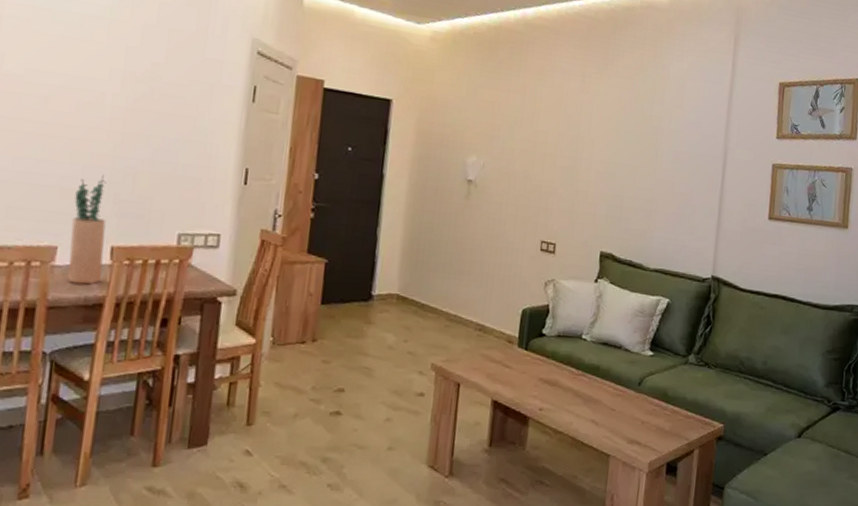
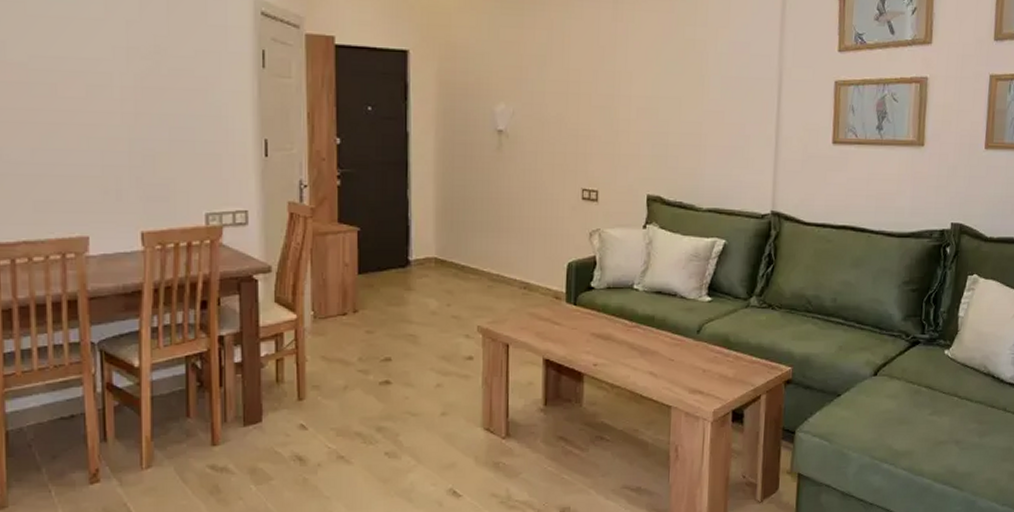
vase: present [68,174,107,285] -> none [98,158,136,273]

